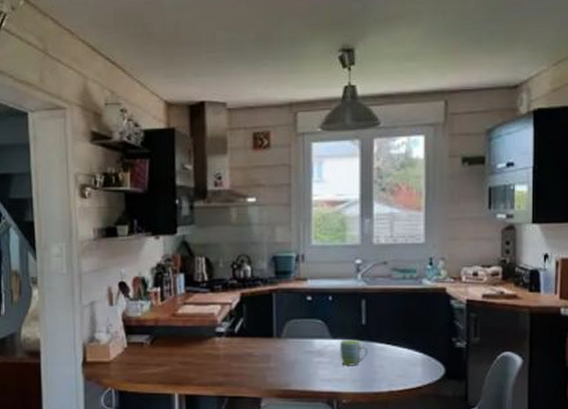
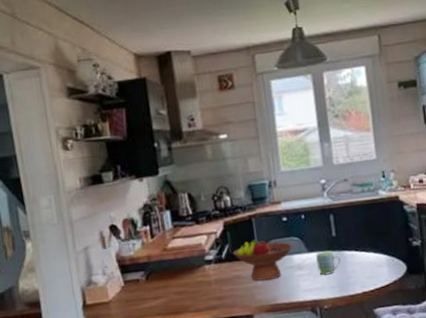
fruit bowl: none [247,316,315,362] -> present [233,239,293,281]

